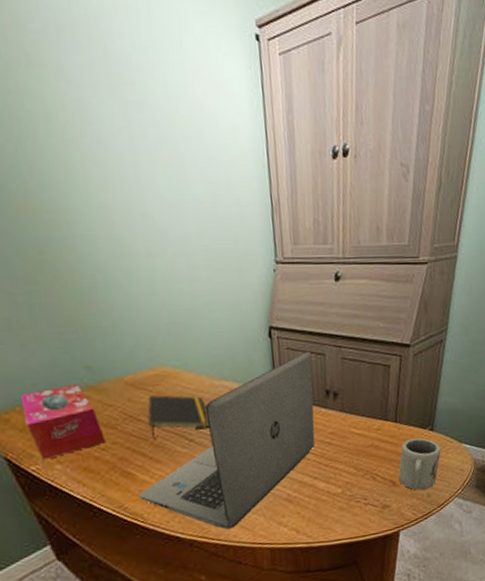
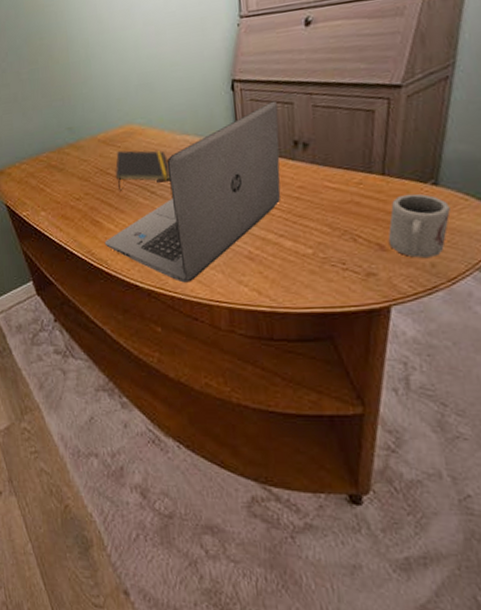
tissue box: present [21,383,105,460] -> none [20,142,80,207]

